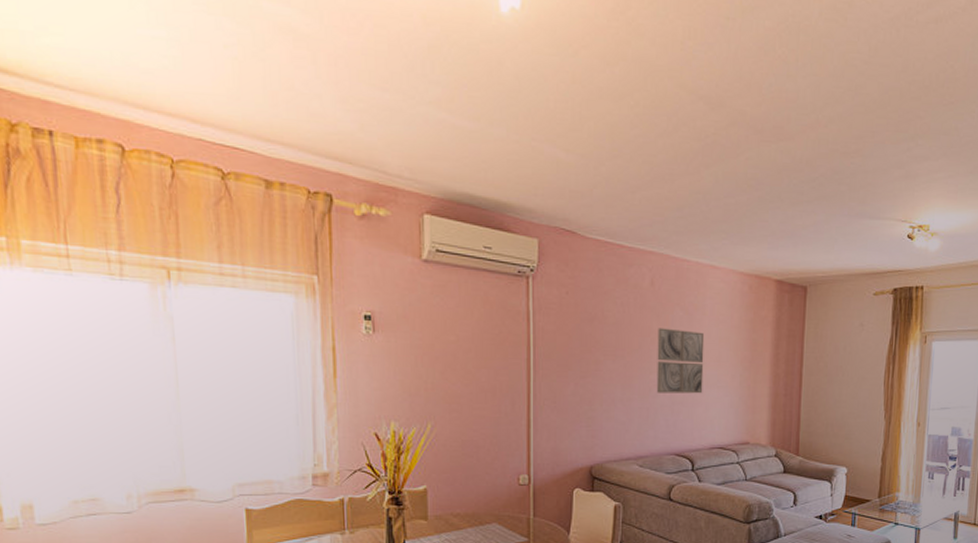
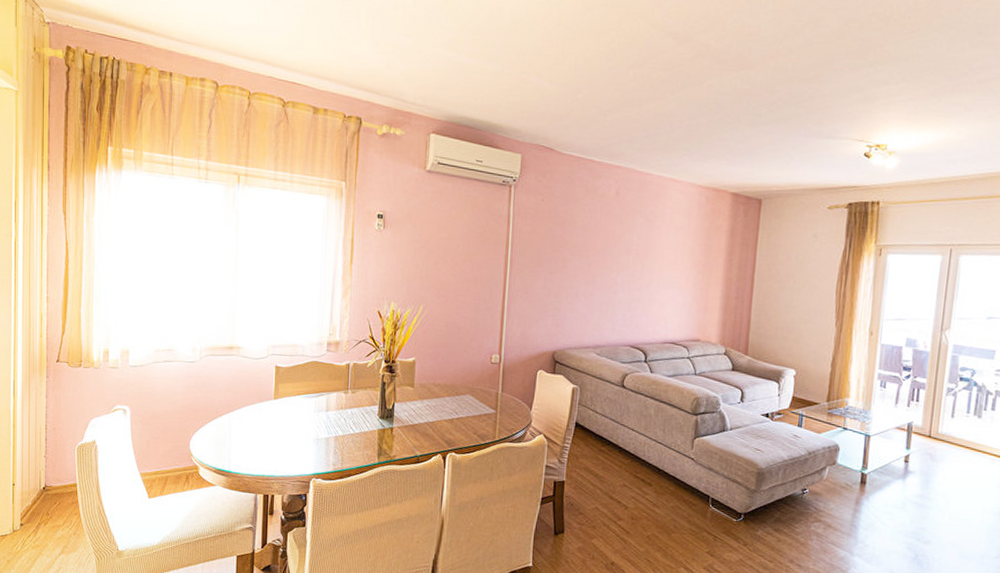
wall art: present [656,327,705,394] -> none [616,232,663,293]

